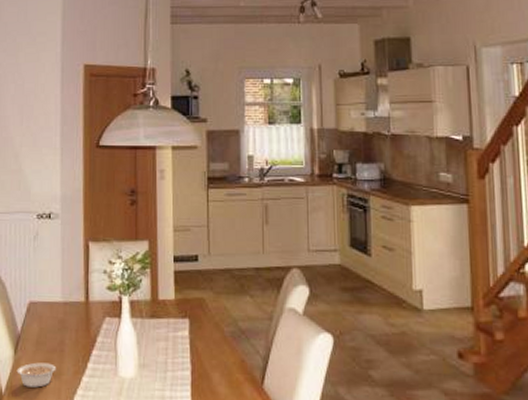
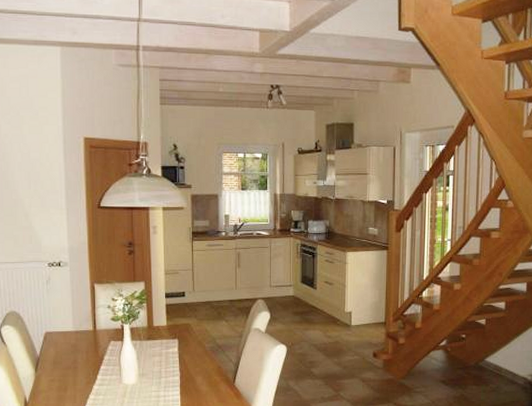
legume: present [16,362,58,388] -> none [38,377,73,396]

